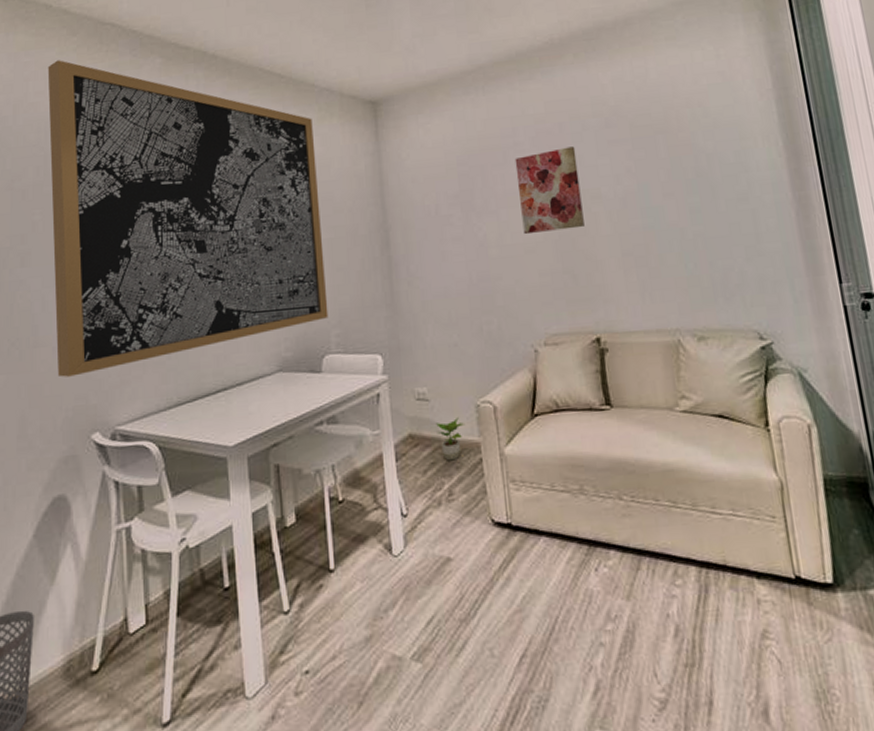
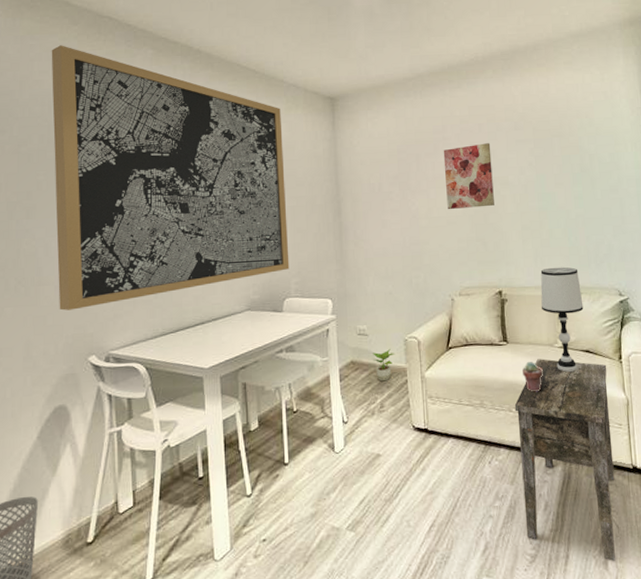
side table: none [625,427,780,711] -> present [514,358,616,561]
potted succulent: none [633,432,662,473] -> present [522,362,543,392]
table lamp: none [650,303,712,446] -> present [540,267,584,373]

